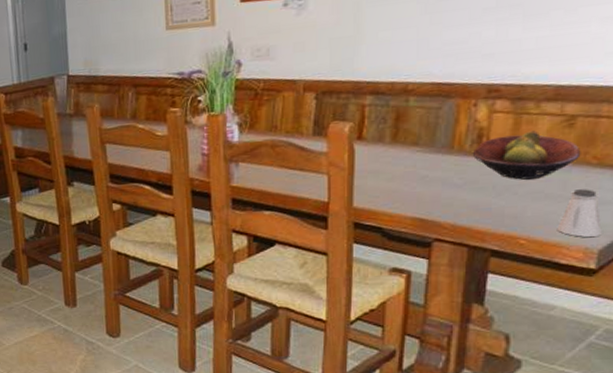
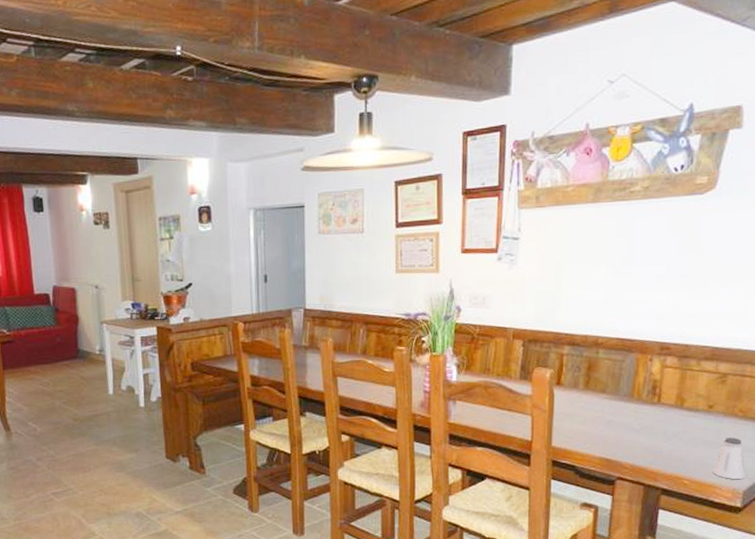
fruit bowl: present [472,130,581,180] -> none [648,385,731,427]

